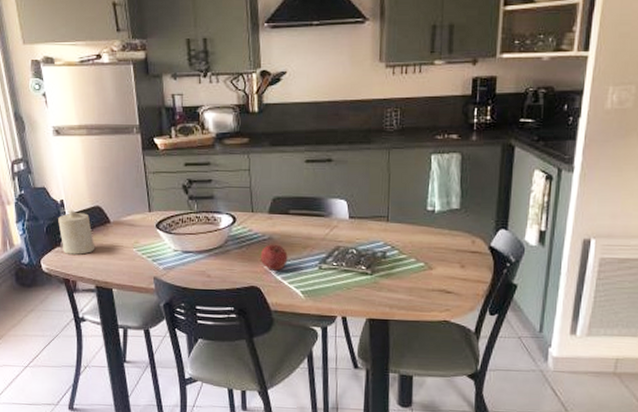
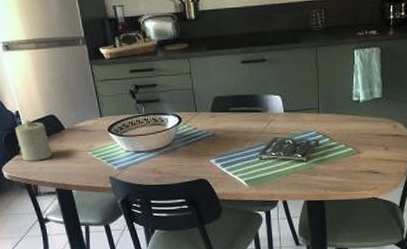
apple: present [261,244,288,271] -> none [207,139,231,164]

